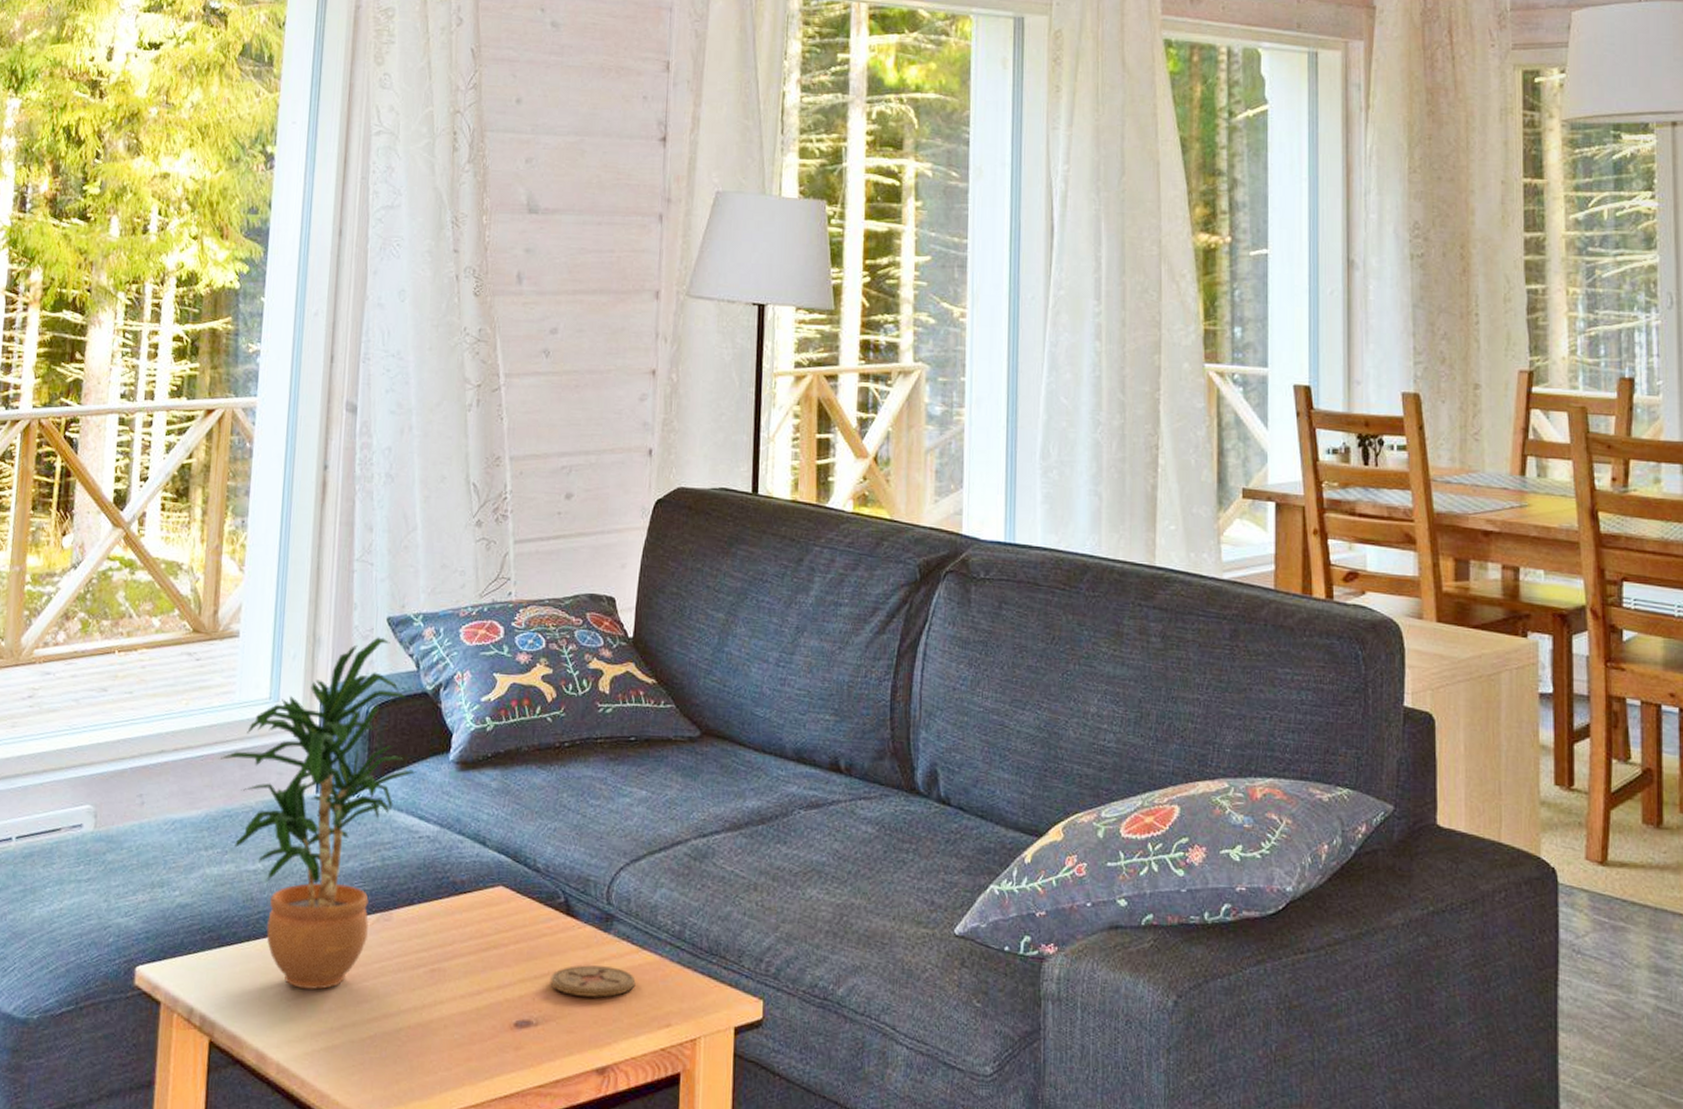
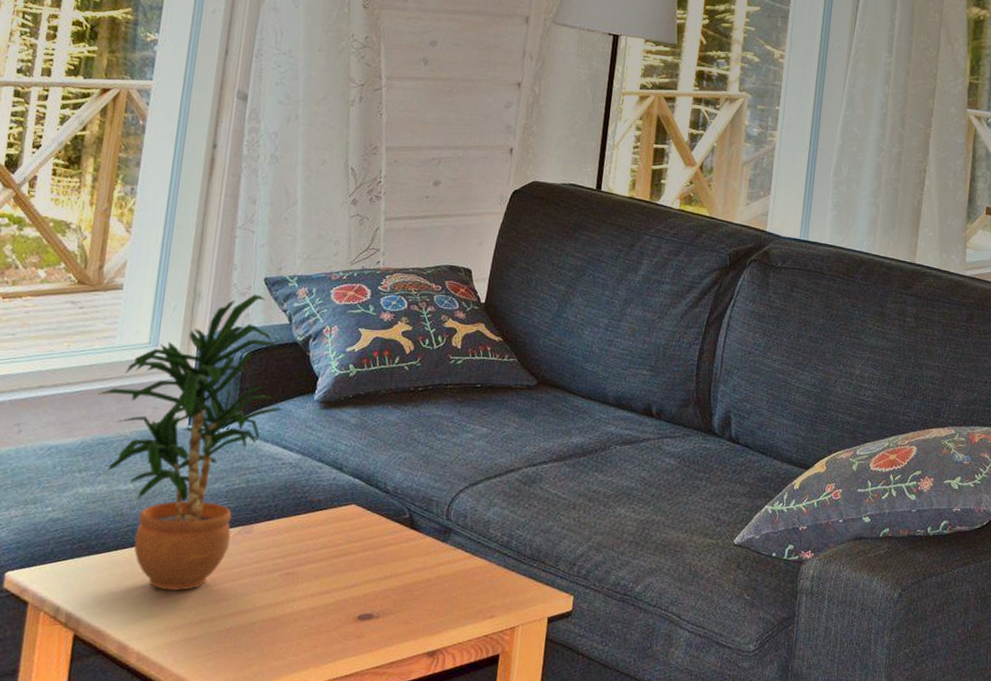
coaster: present [550,965,636,999] -> none [392,569,467,596]

